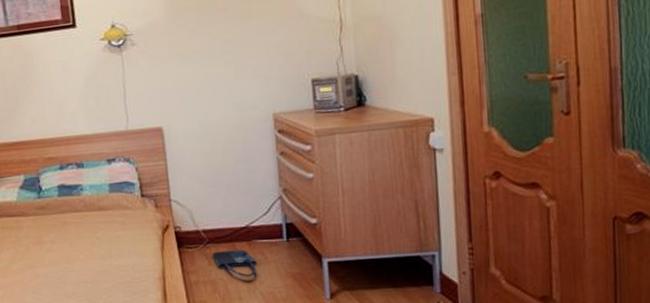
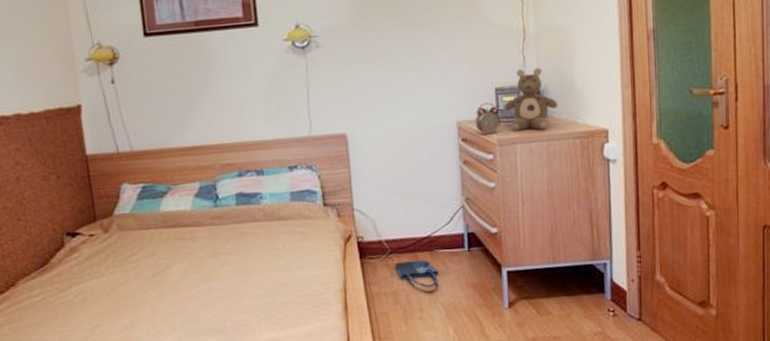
alarm clock: none [291,93,319,127] -> present [475,102,501,136]
stuffed bear: none [321,58,379,122] -> present [504,68,559,131]

